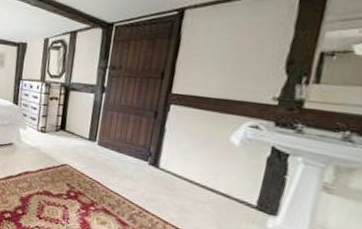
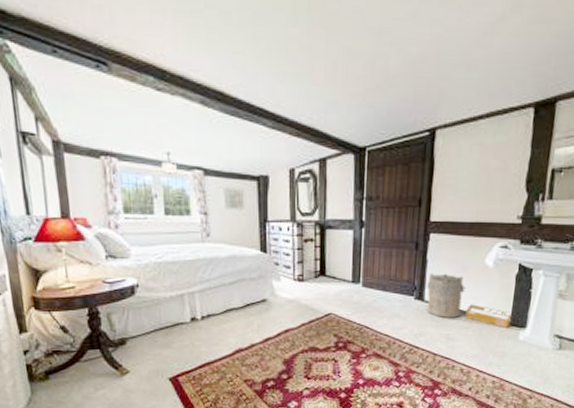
laundry hamper: none [161,142,206,191] -> present [427,273,466,318]
basket: none [203,179,259,212] -> present [465,304,511,328]

